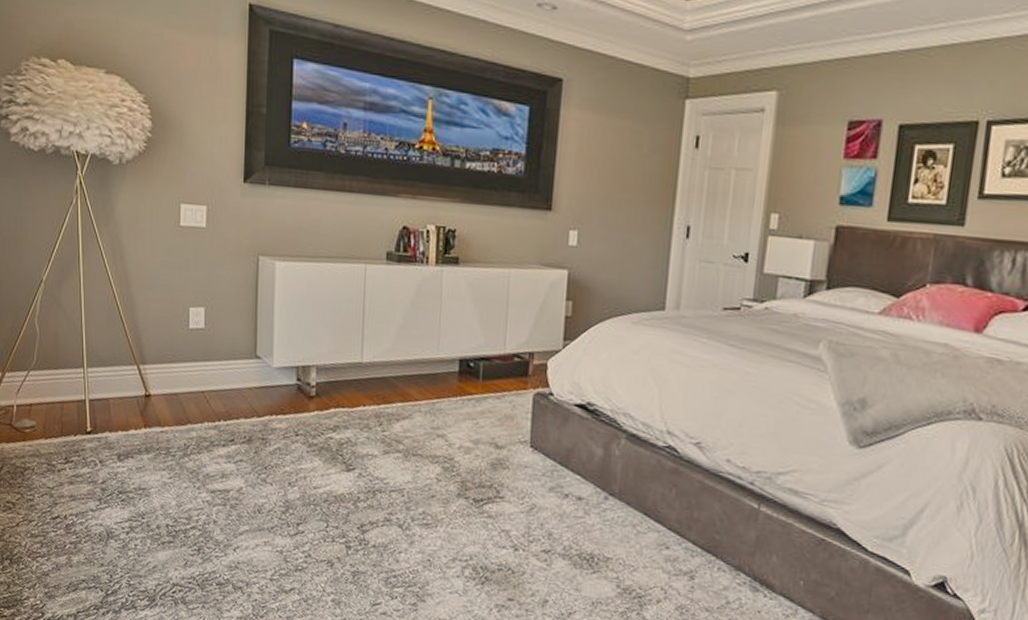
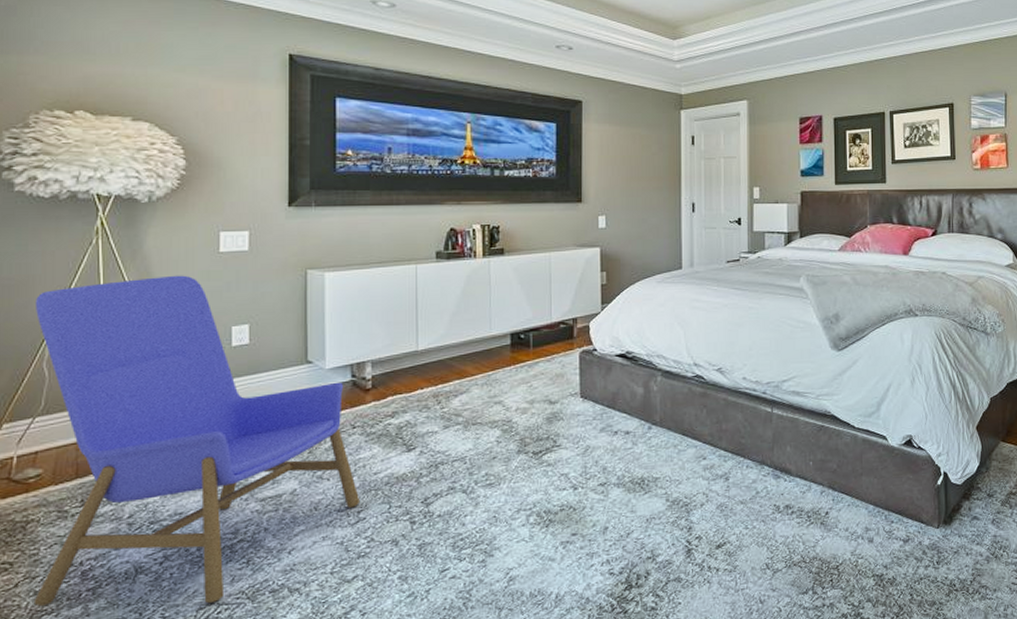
armchair: none [28,245,300,582] -> present [33,275,361,607]

